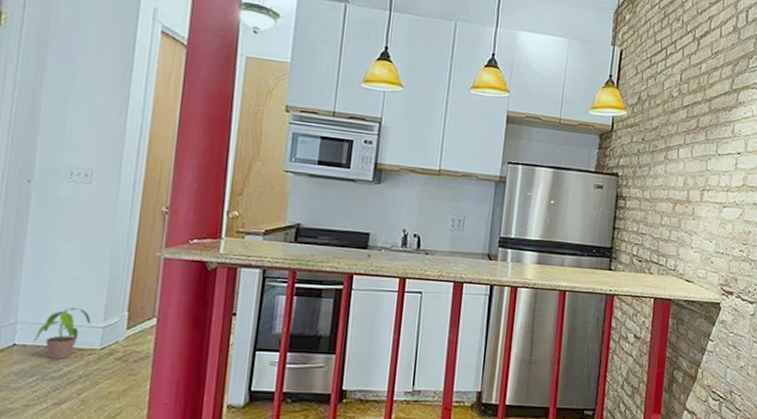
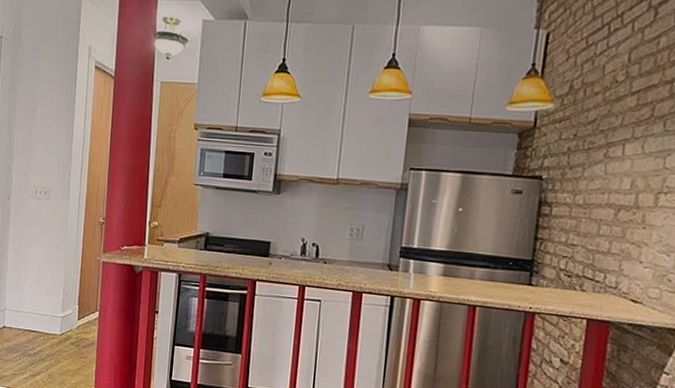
potted plant: present [33,307,91,360] -> none [16,299,53,341]

